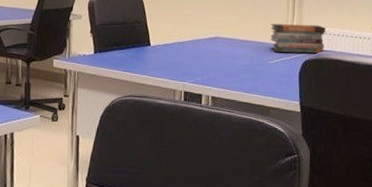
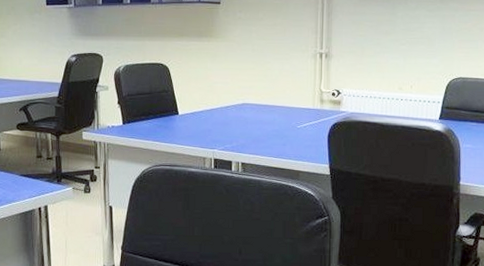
book stack: present [270,23,326,54] -> none [298,87,354,117]

